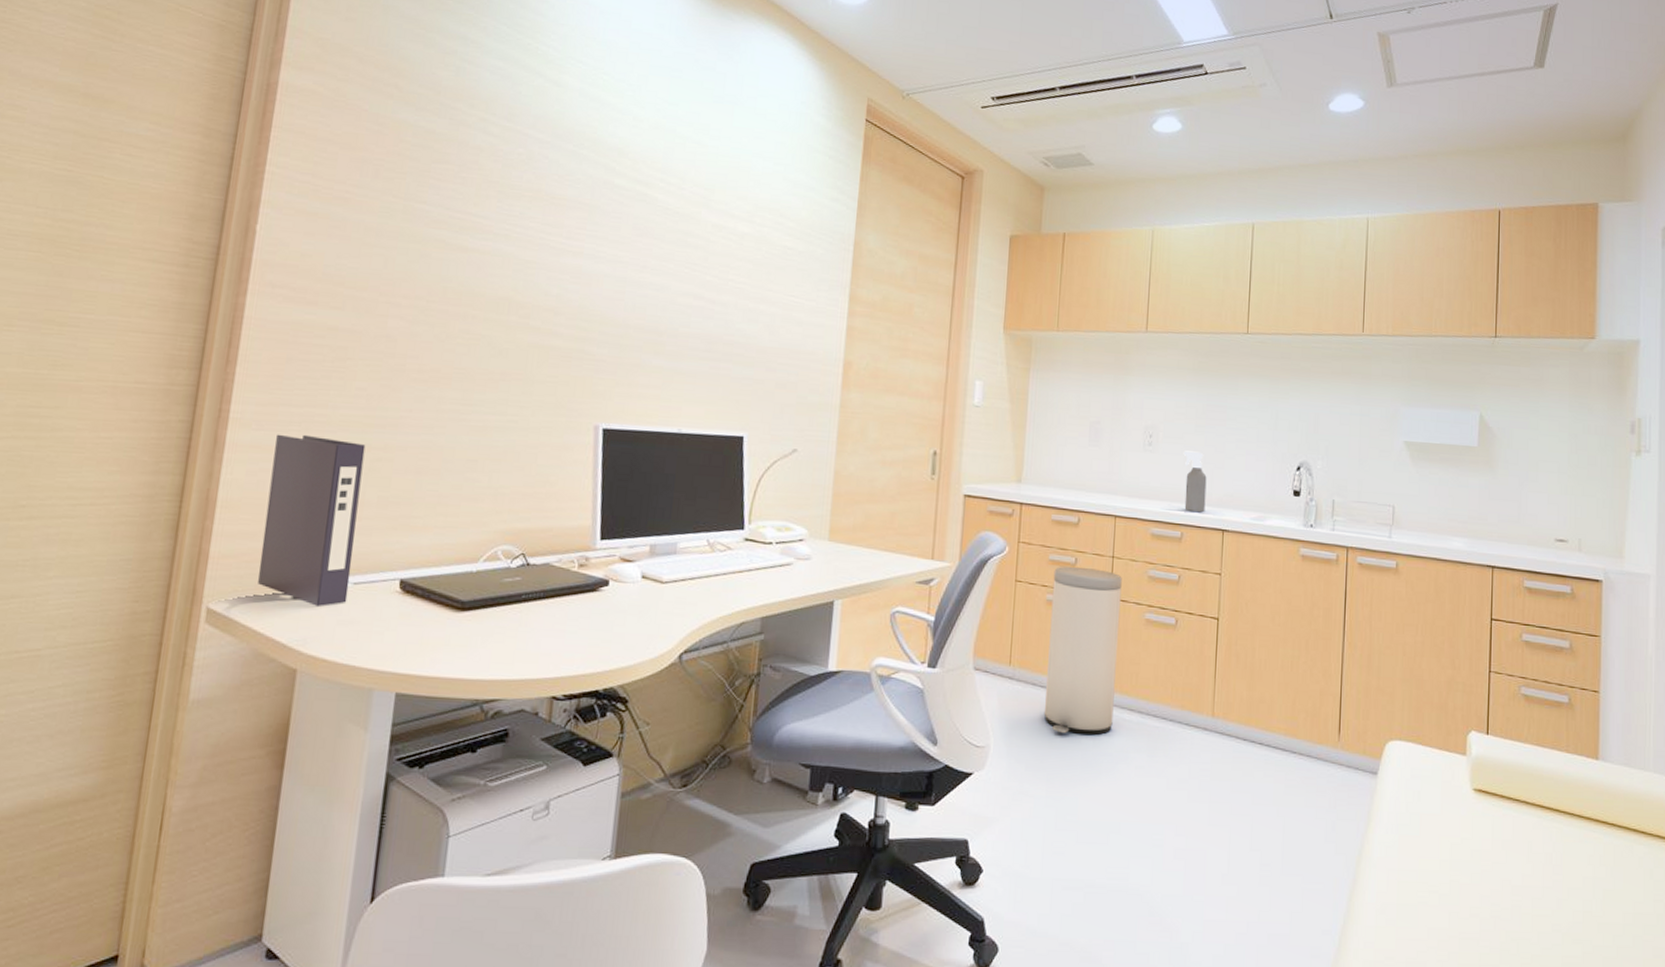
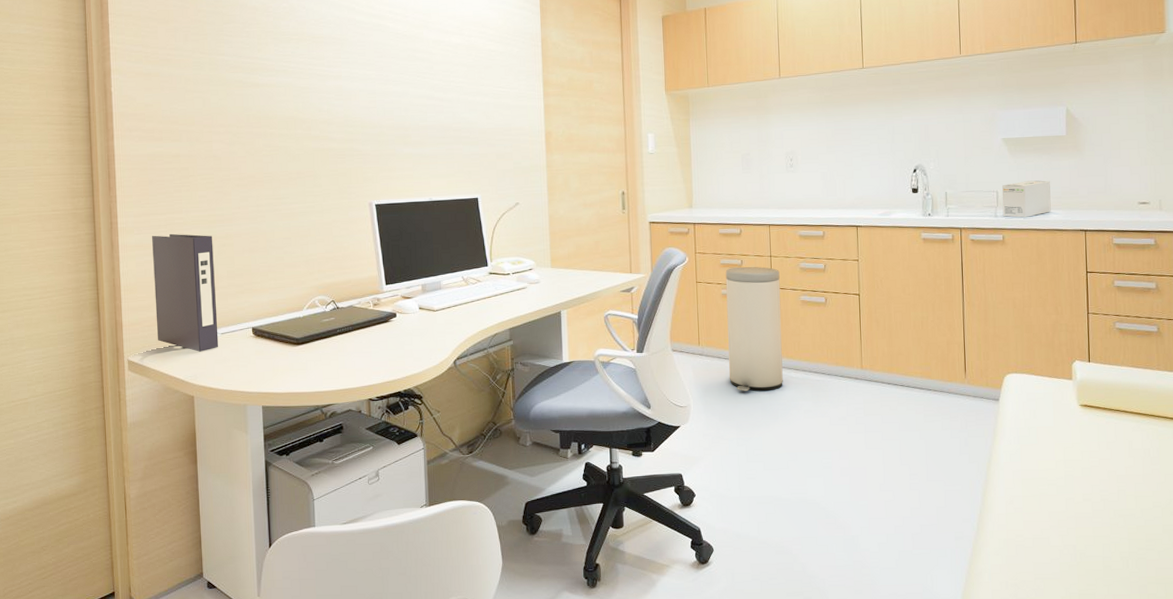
spray bottle: present [1183,450,1207,513] -> none [819,167,841,215]
medicine box: none [1398,497,1456,544] -> present [1001,180,1051,218]

